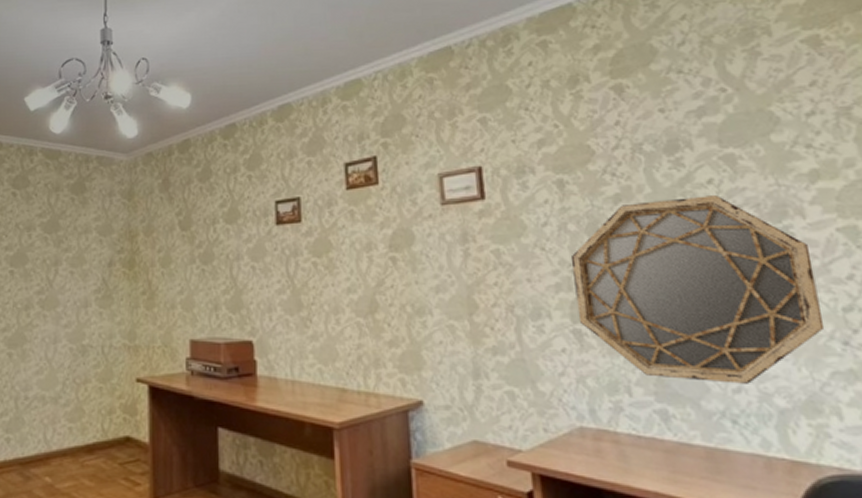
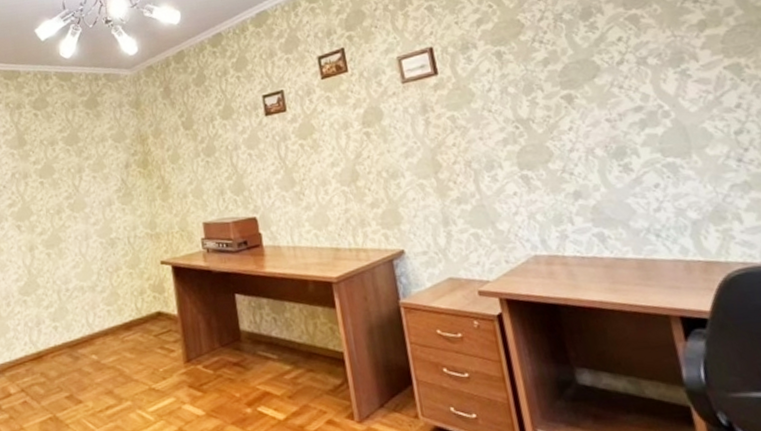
home mirror: present [570,195,825,384] -> none [513,50,722,207]

